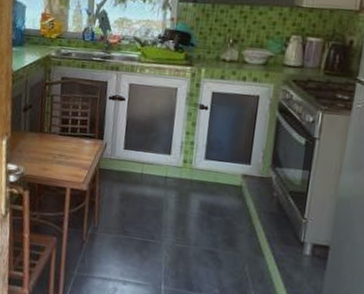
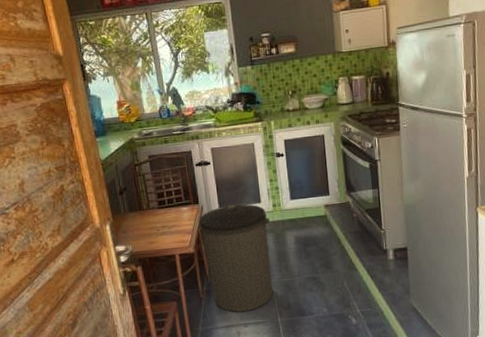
trash can: none [97,148,177,269] -> present [198,203,273,312]

